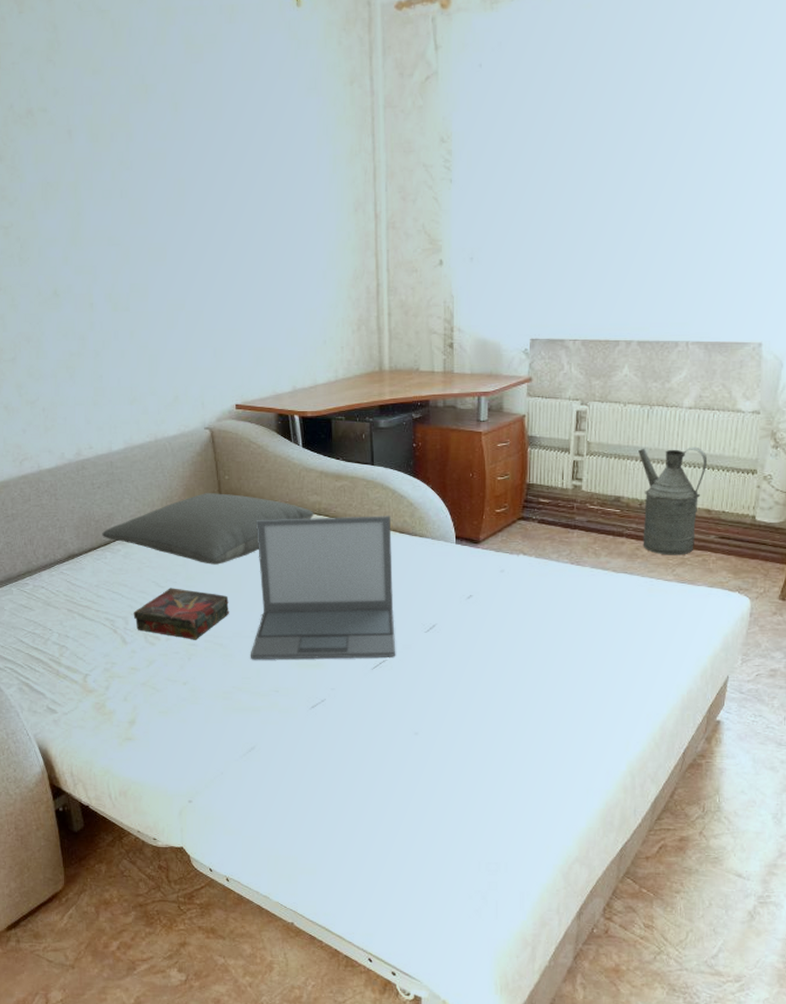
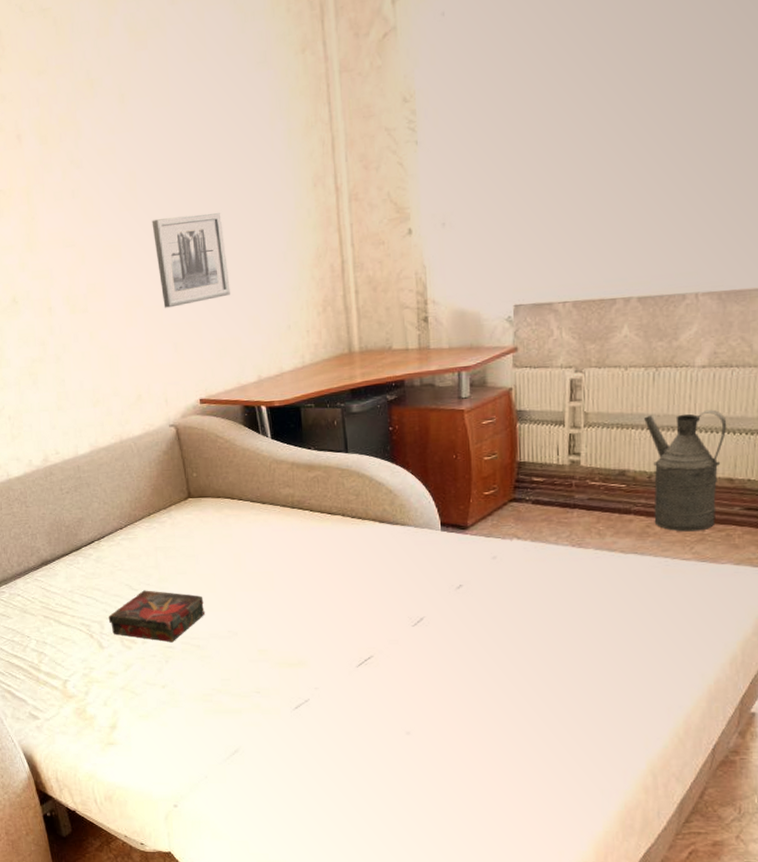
pillow: present [102,493,314,565] -> none [73,491,287,565]
wall art: none [198,226,271,314] -> present [152,213,230,308]
laptop: present [250,516,396,660] -> none [228,505,382,661]

